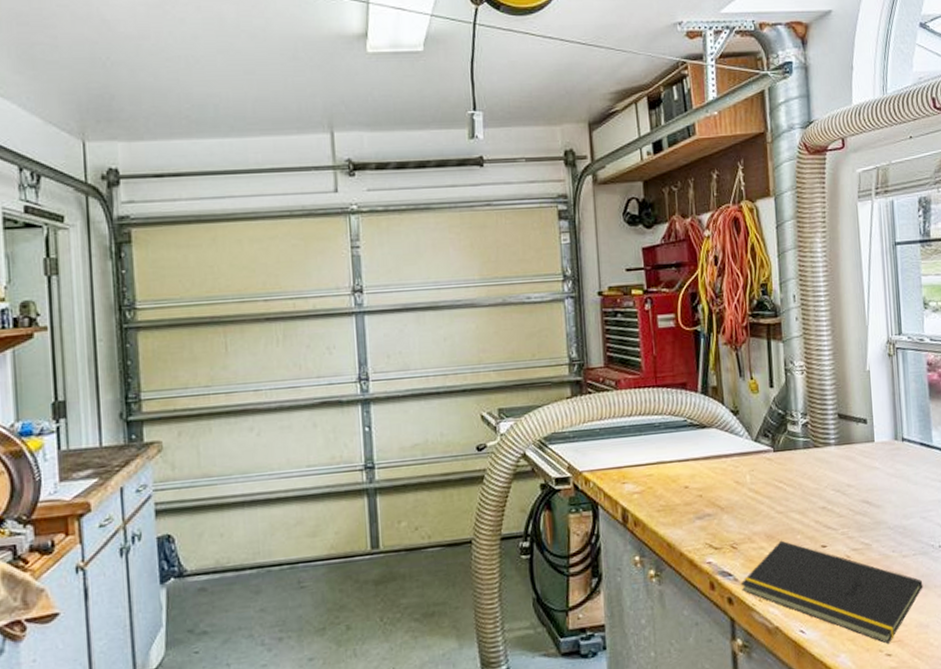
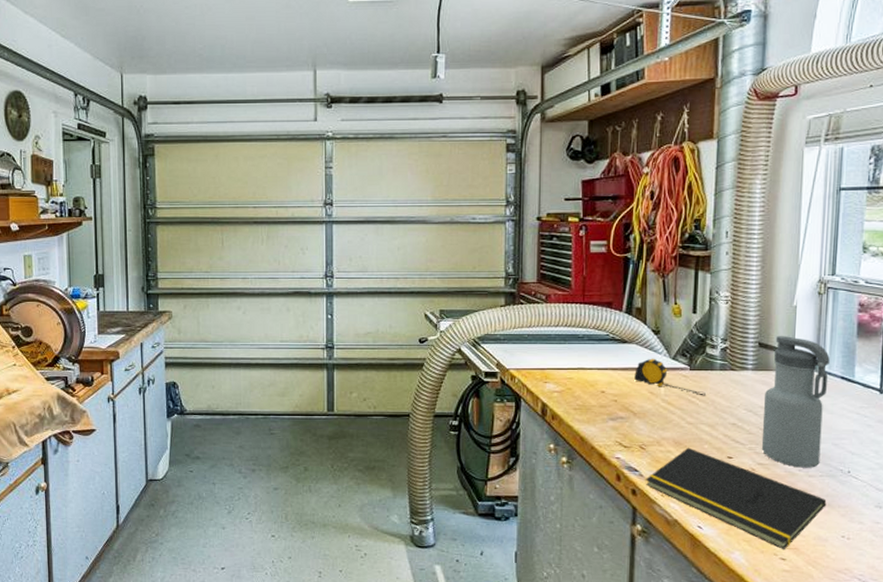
tape measure: none [717,442,792,479] -> present [634,358,706,395]
water bottle: none [850,404,911,549] -> present [761,336,830,468]

